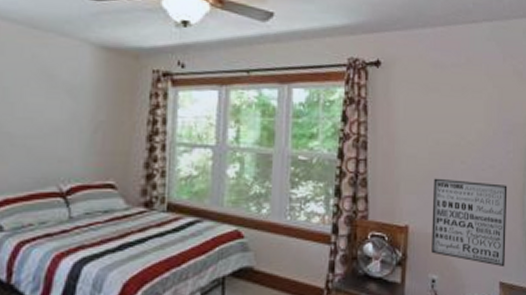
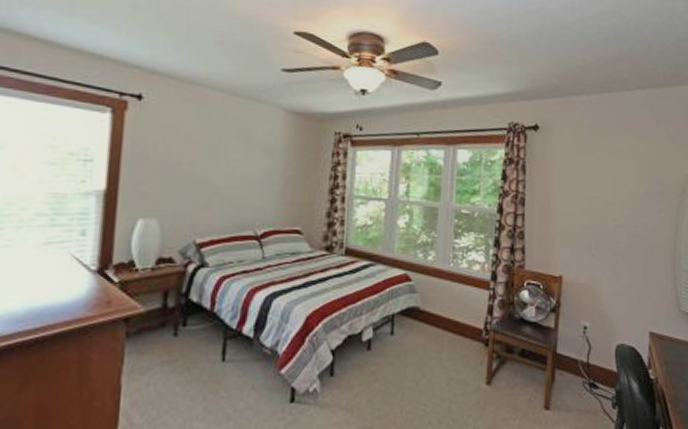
wall art: present [431,178,508,268] -> none [584,233,659,318]

